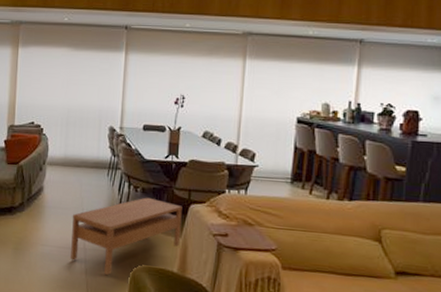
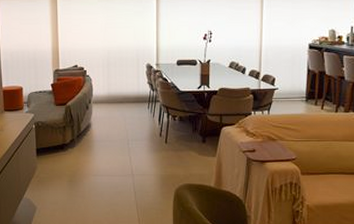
coffee table: present [71,197,182,275] -> none [119,124,215,195]

